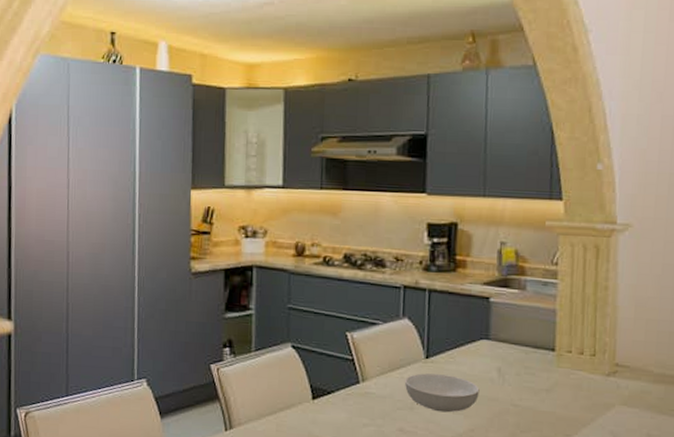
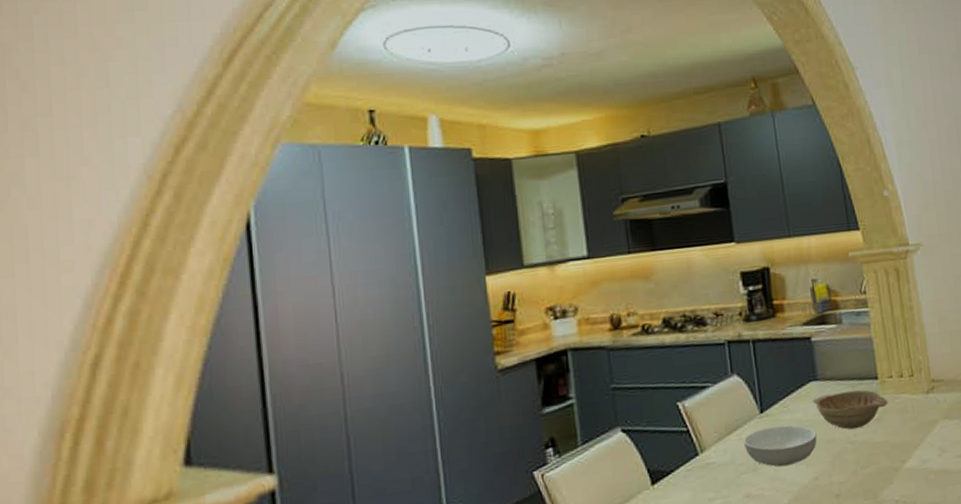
decorative bowl: none [480,355,563,394] -> present [812,389,889,430]

